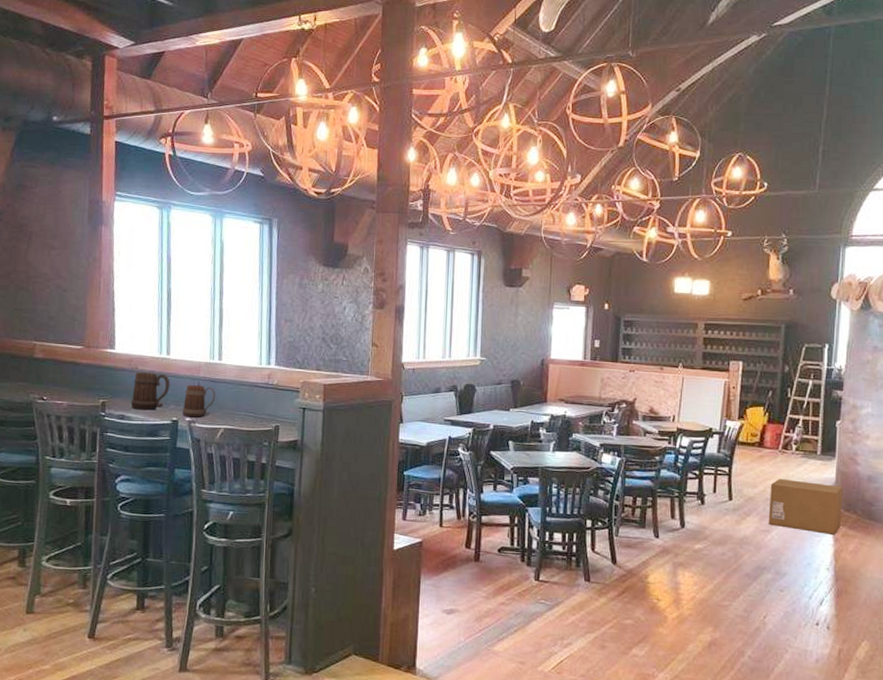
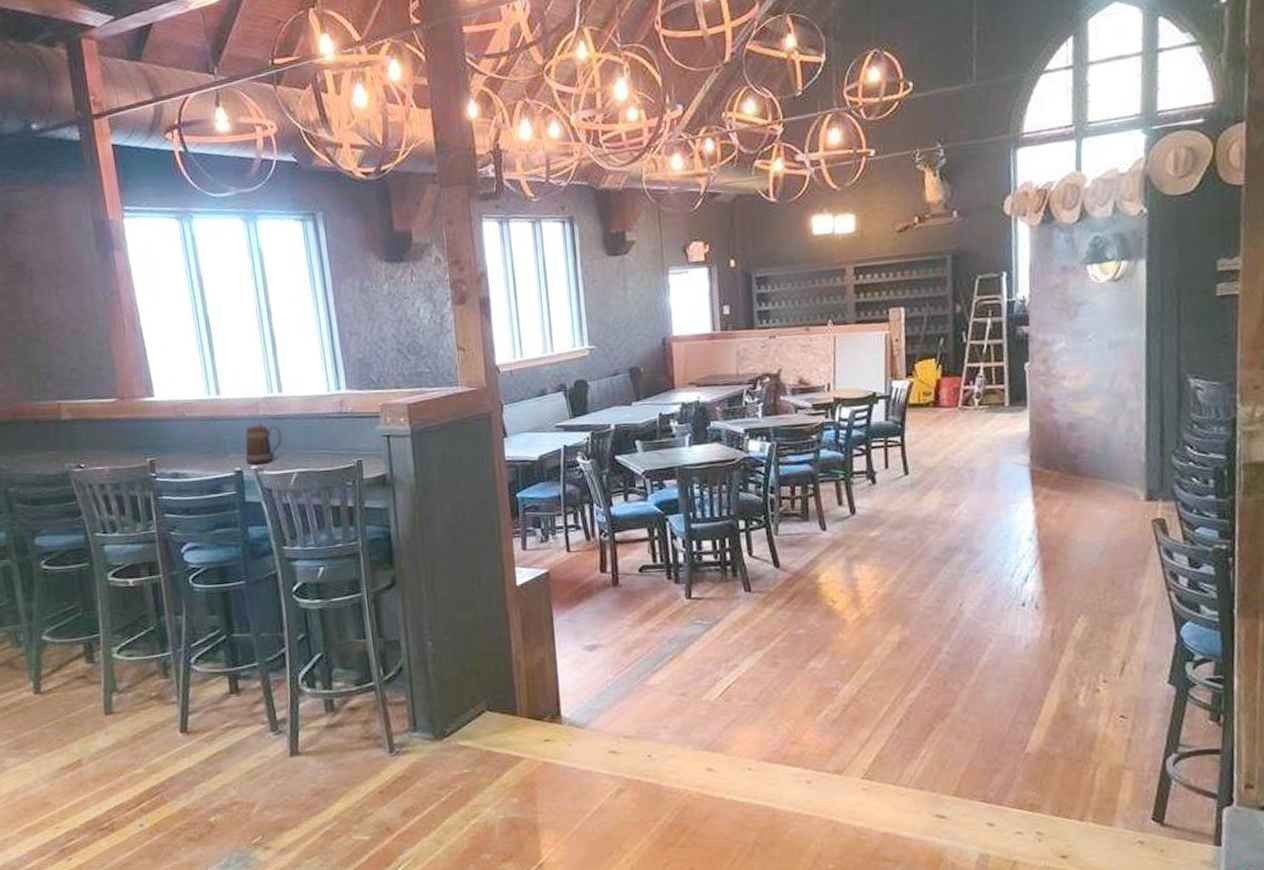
beer mug: present [130,372,170,410] -> none [183,418,227,464]
box: present [768,478,843,535] -> none [952,439,1041,499]

